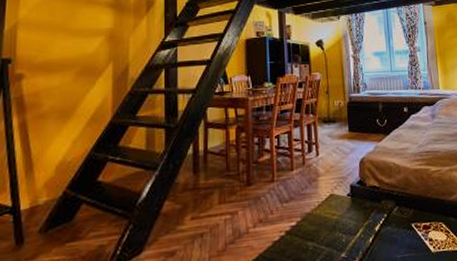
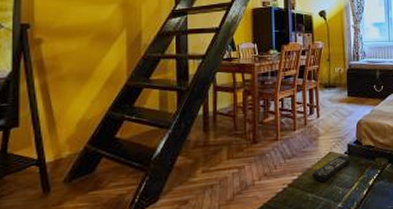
remote control: none [312,197,355,229] -> present [312,155,352,182]

